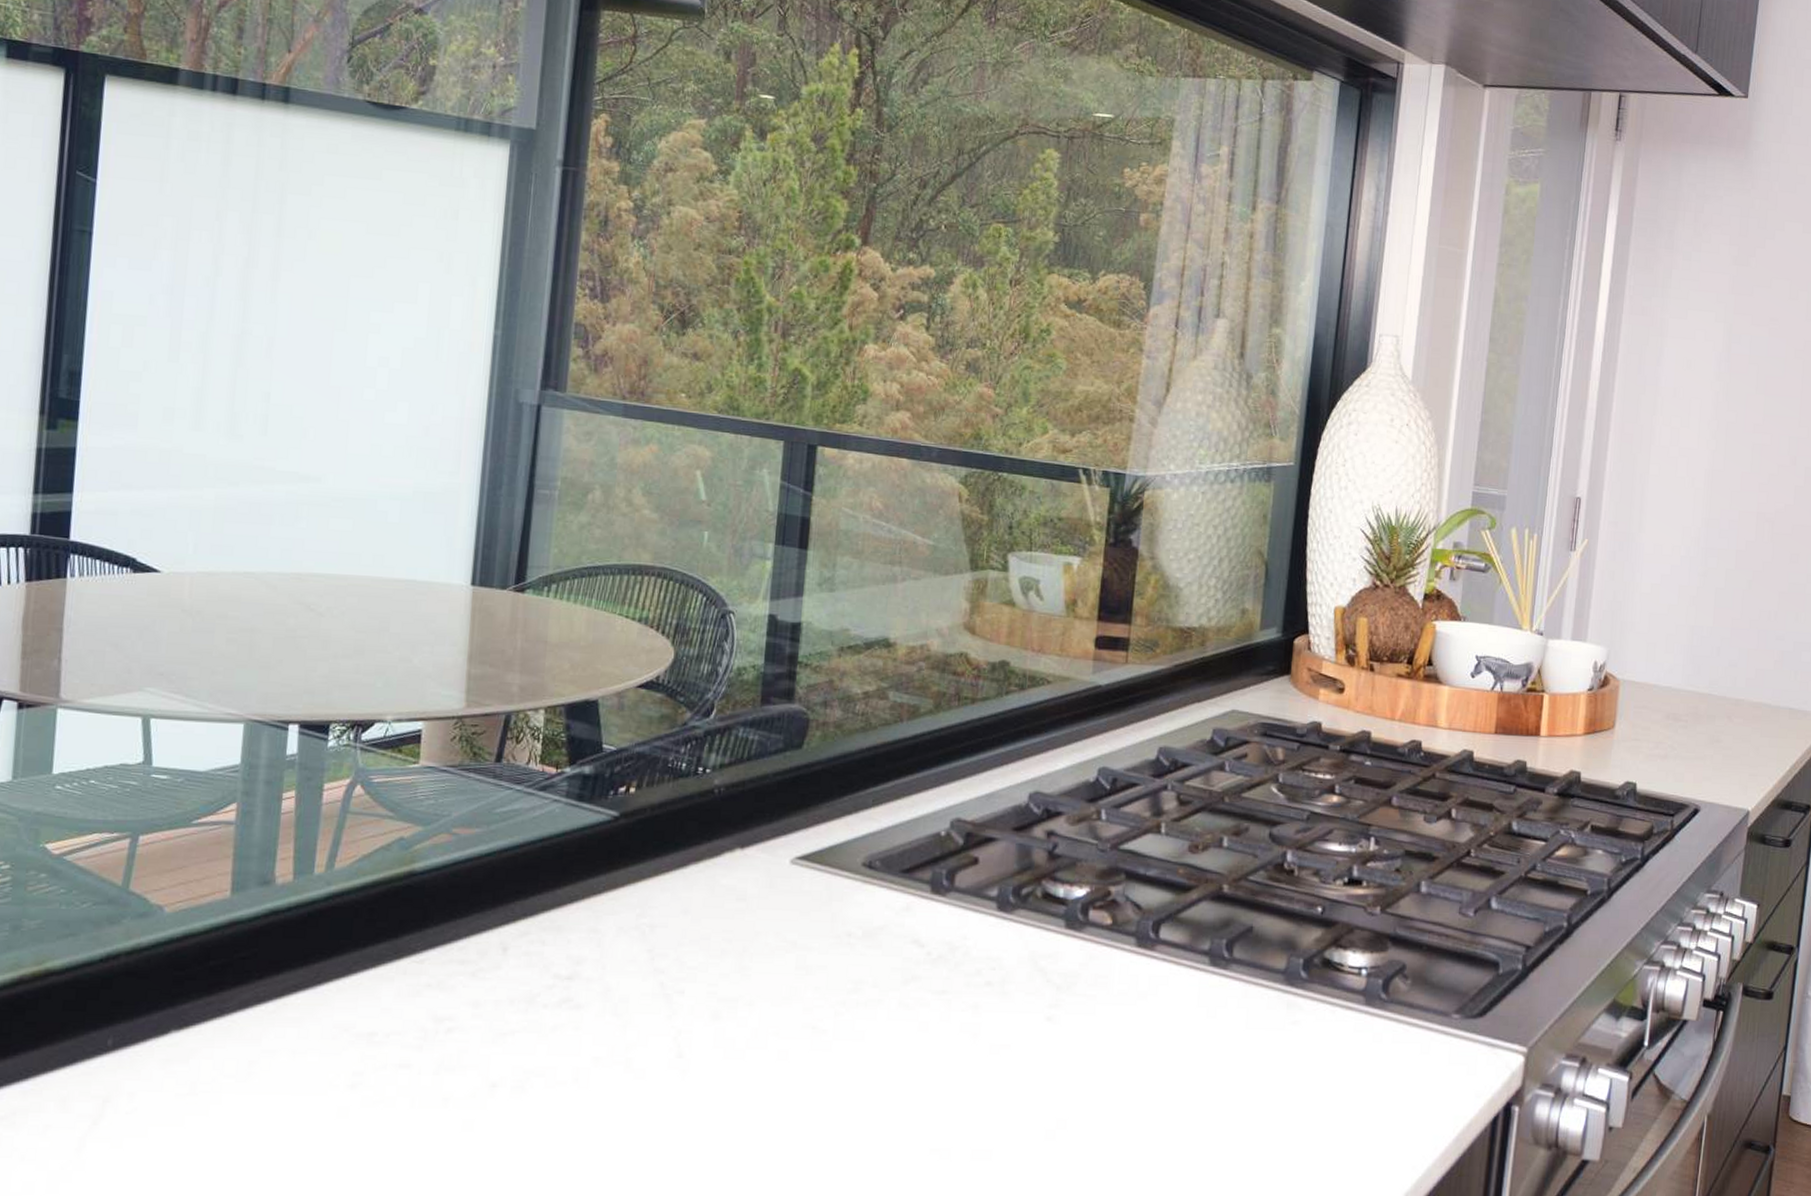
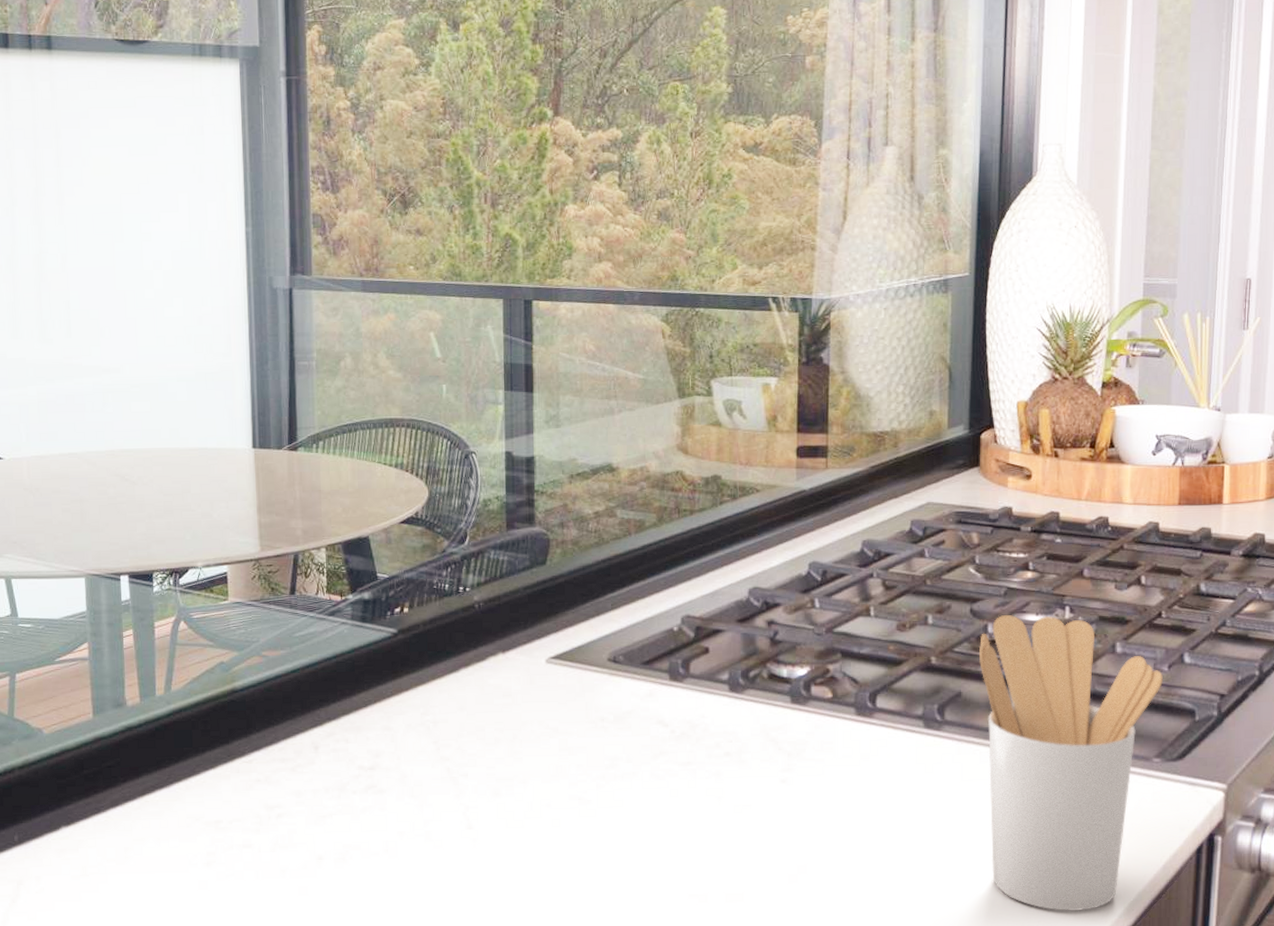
utensil holder: none [1272,841,1468,1187] -> present [979,614,1163,912]

